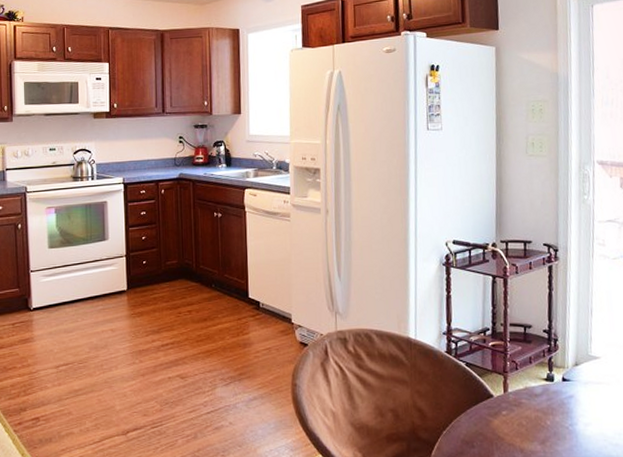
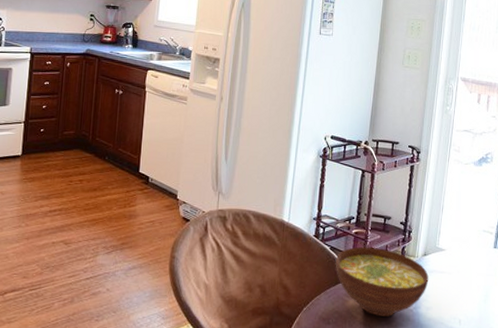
bowl: none [473,360,584,436] -> present [335,246,429,316]

